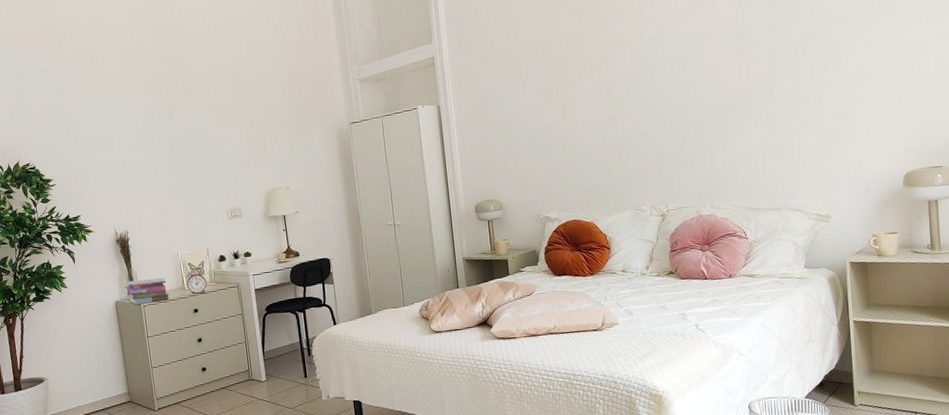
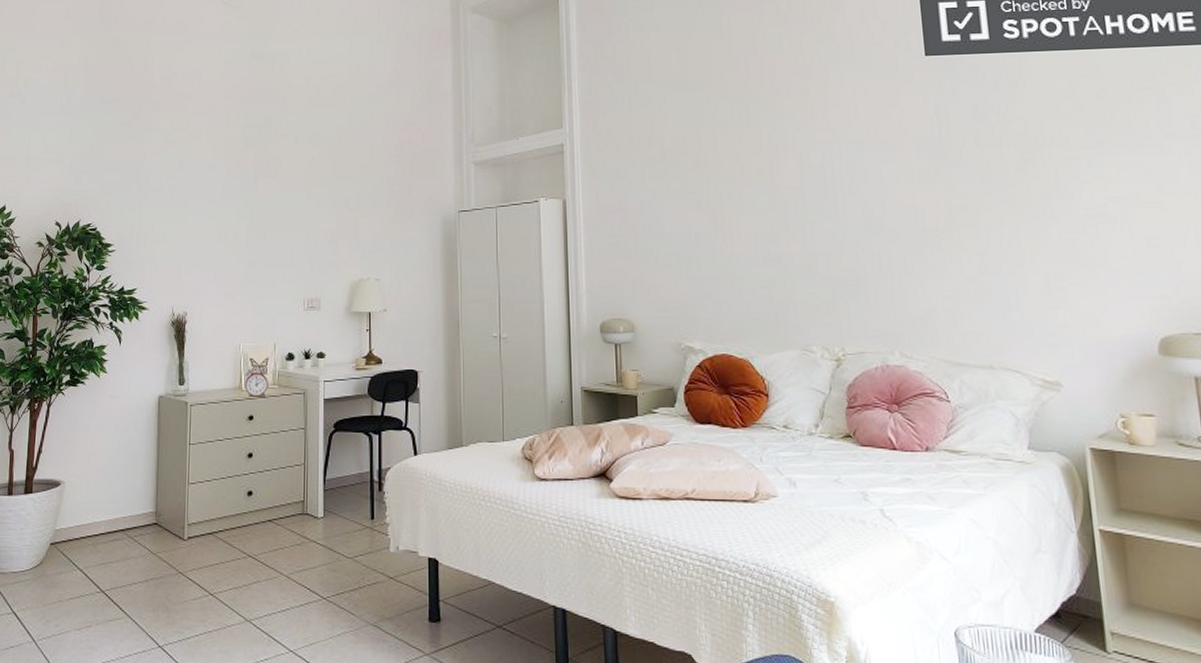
books: present [124,277,169,305] -> none [172,372,221,402]

